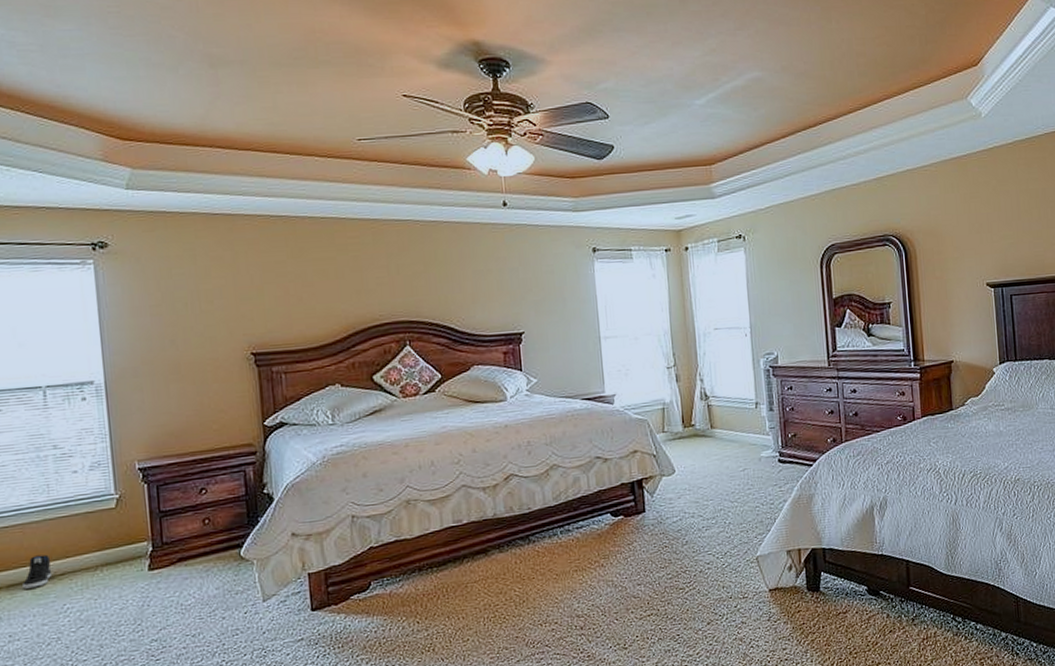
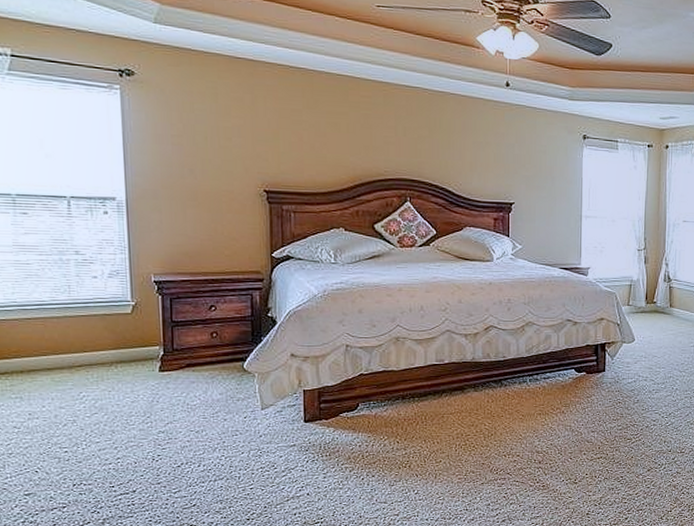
sneaker: present [22,554,53,589] -> none [43,347,71,375]

